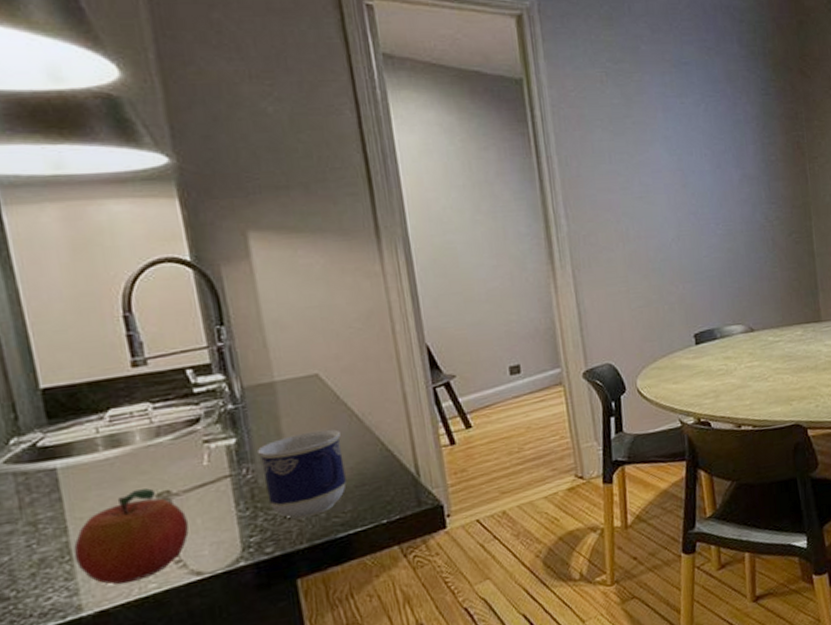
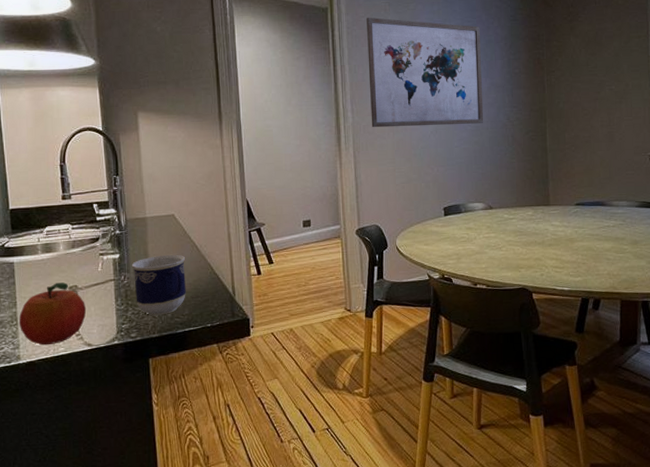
wall art: none [577,91,737,238] -> present [366,17,484,128]

